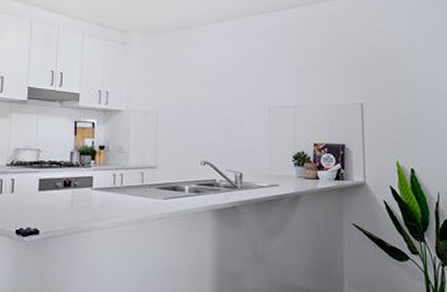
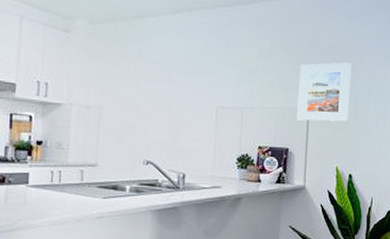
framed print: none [349,57,404,117] -> present [297,62,352,122]

